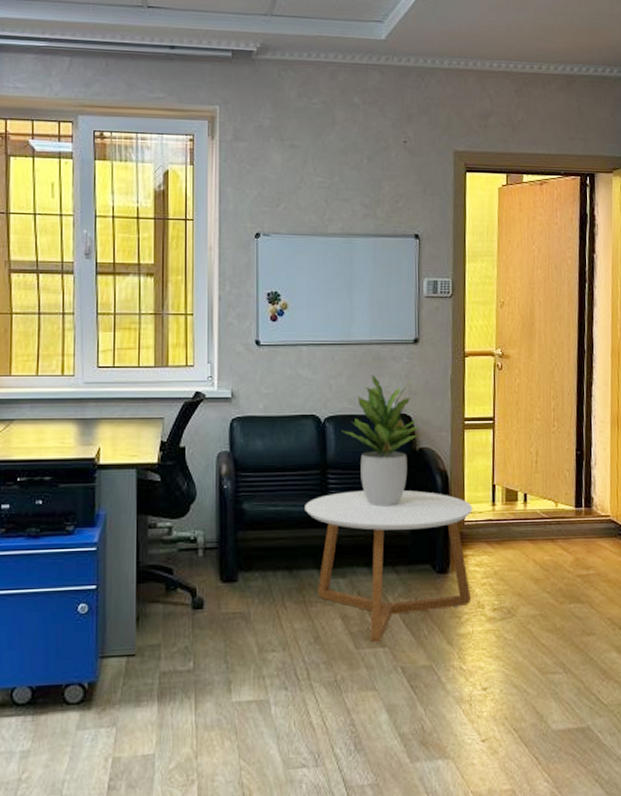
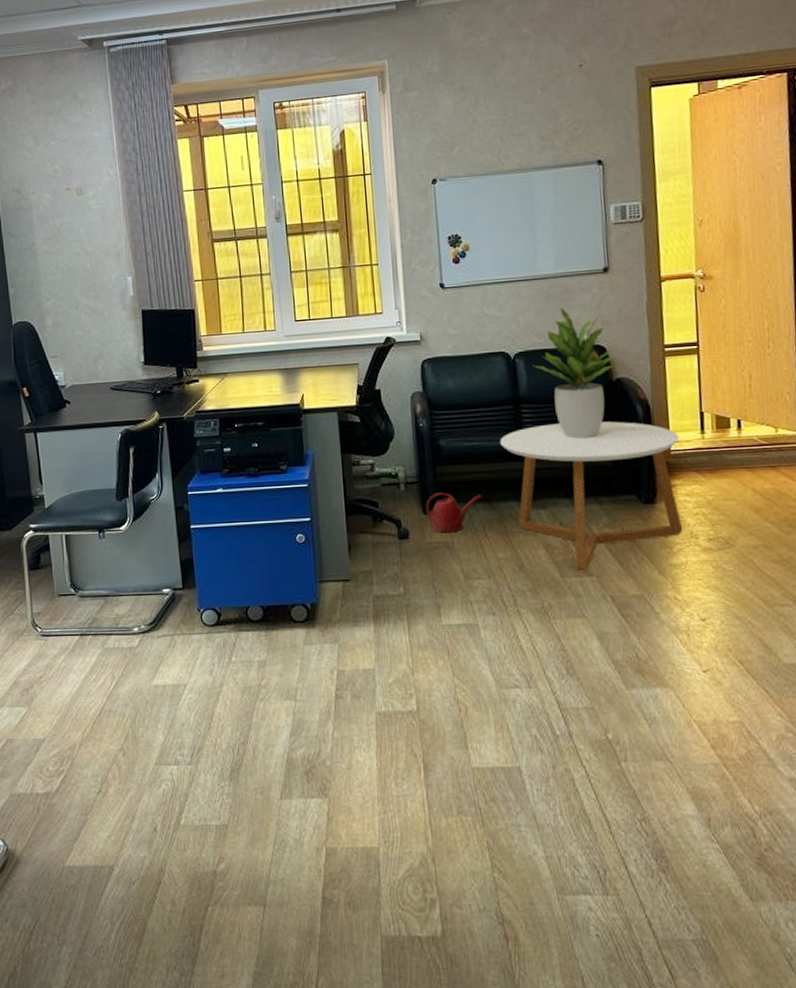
watering can: none [224,559,283,603] -> present [426,492,482,533]

